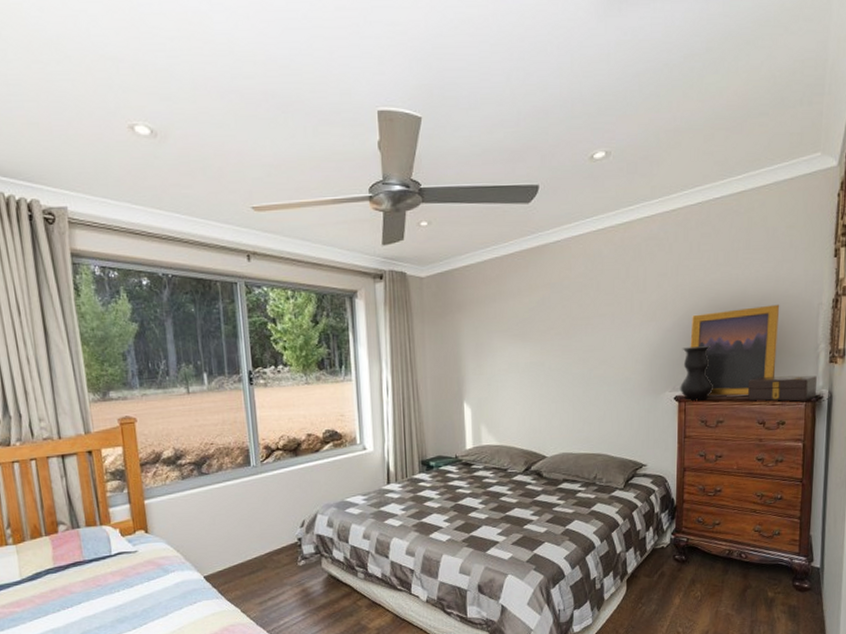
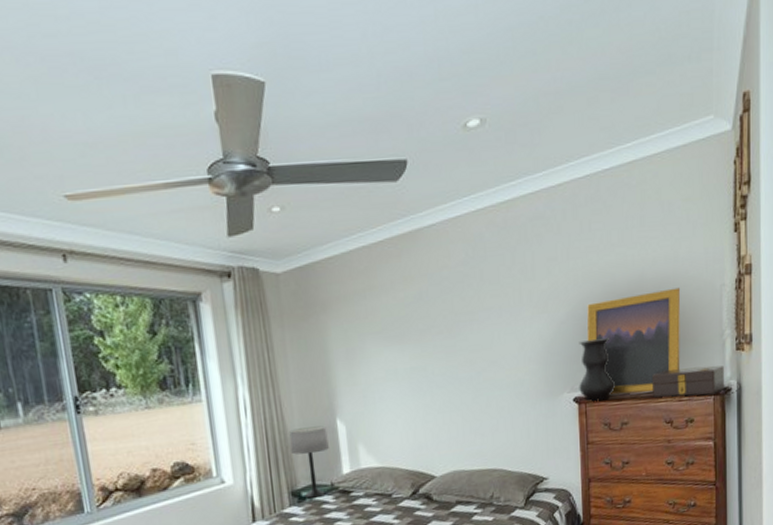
table lamp: none [423,407,456,468] -> present [289,425,329,499]

